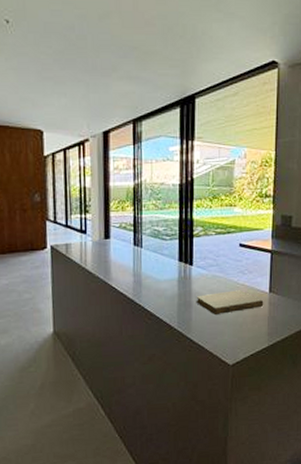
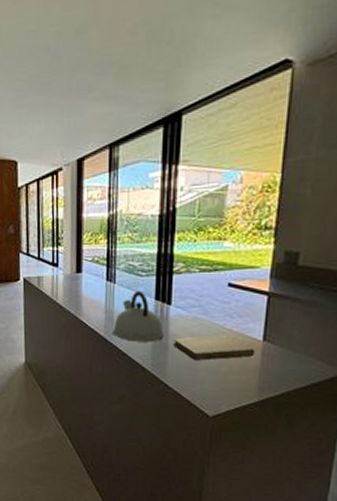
kettle: none [141,253,188,302] -> present [113,290,164,342]

